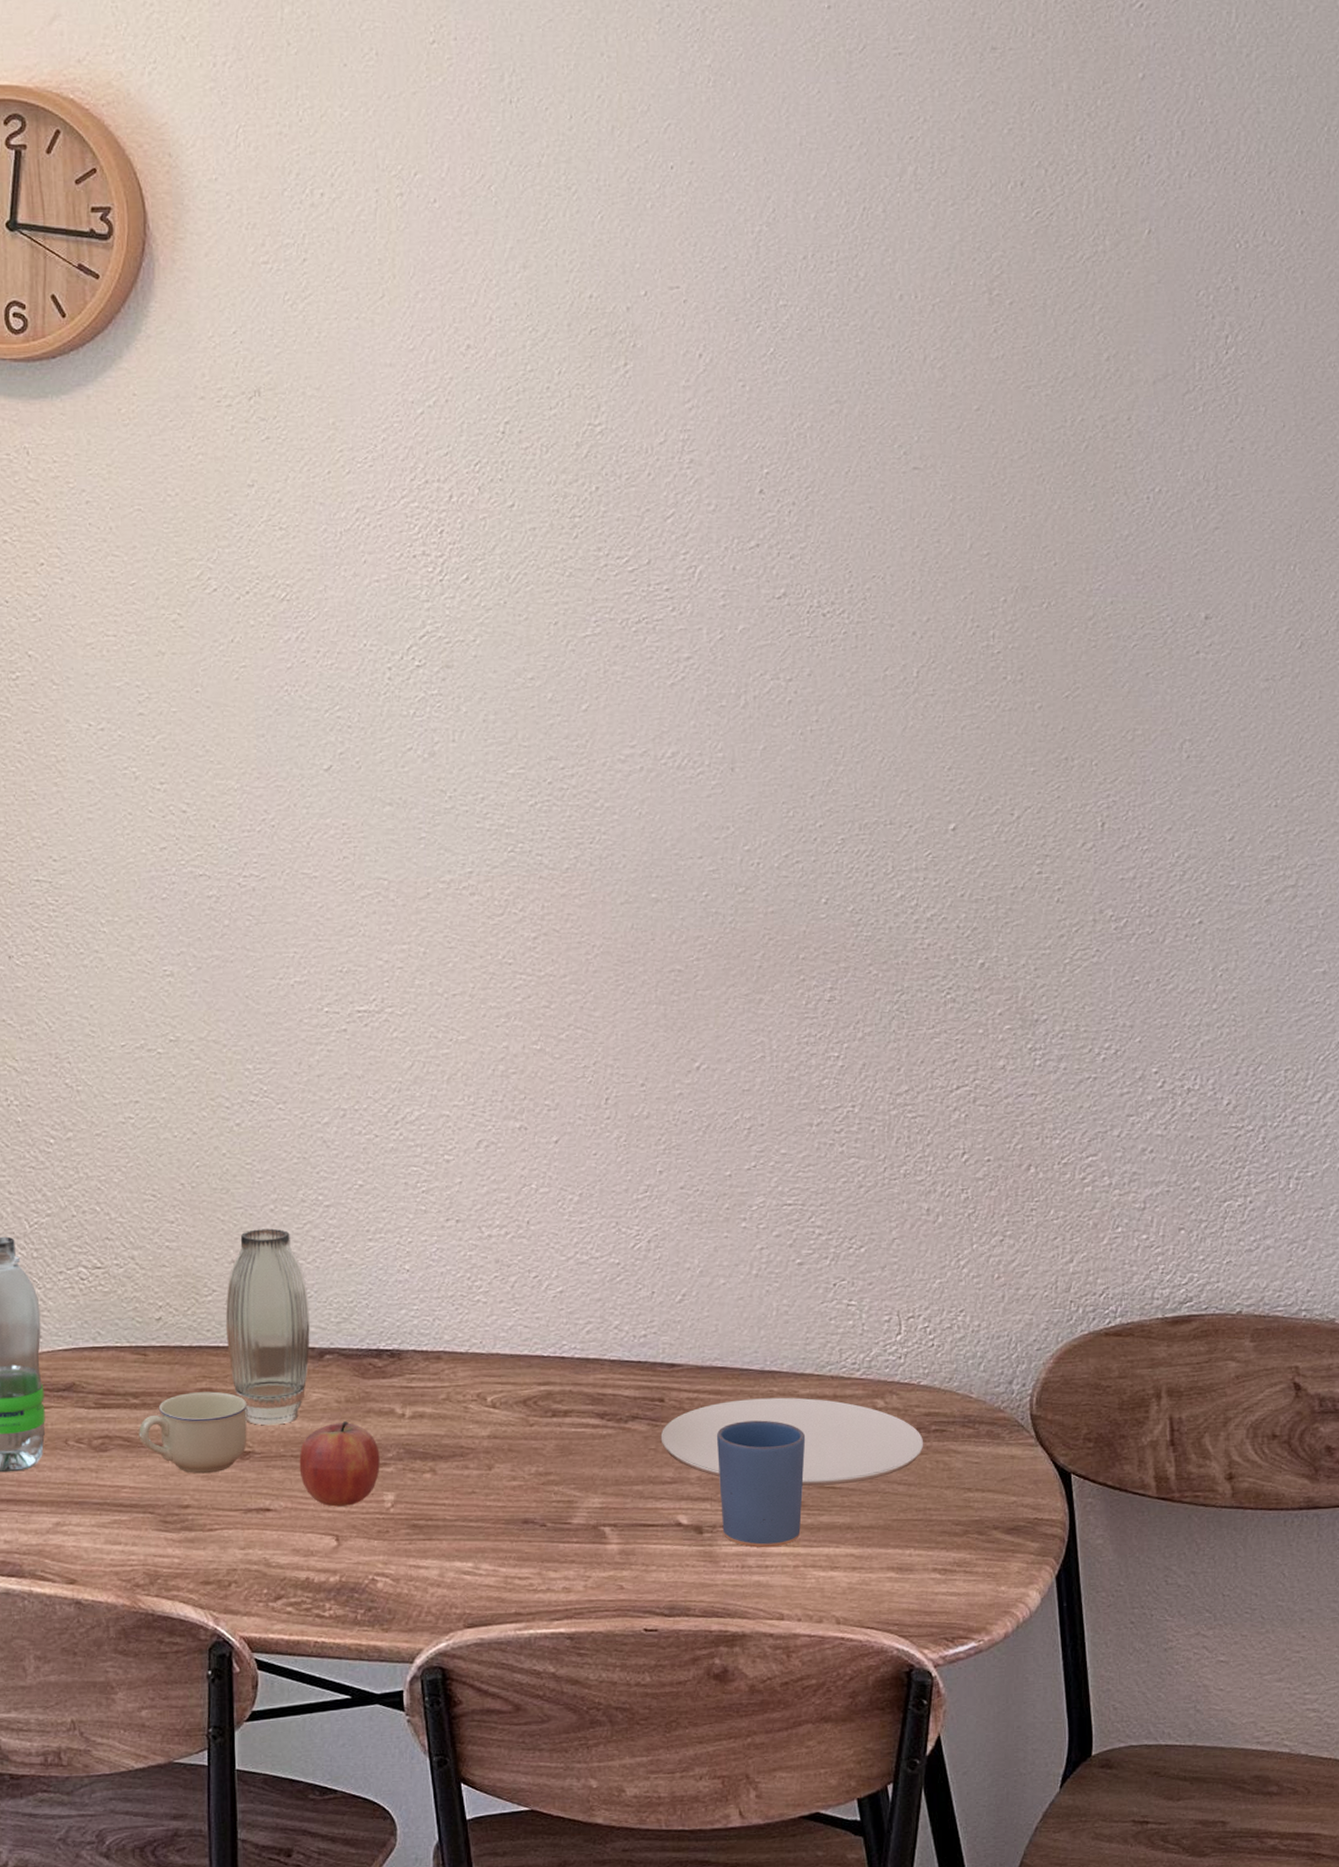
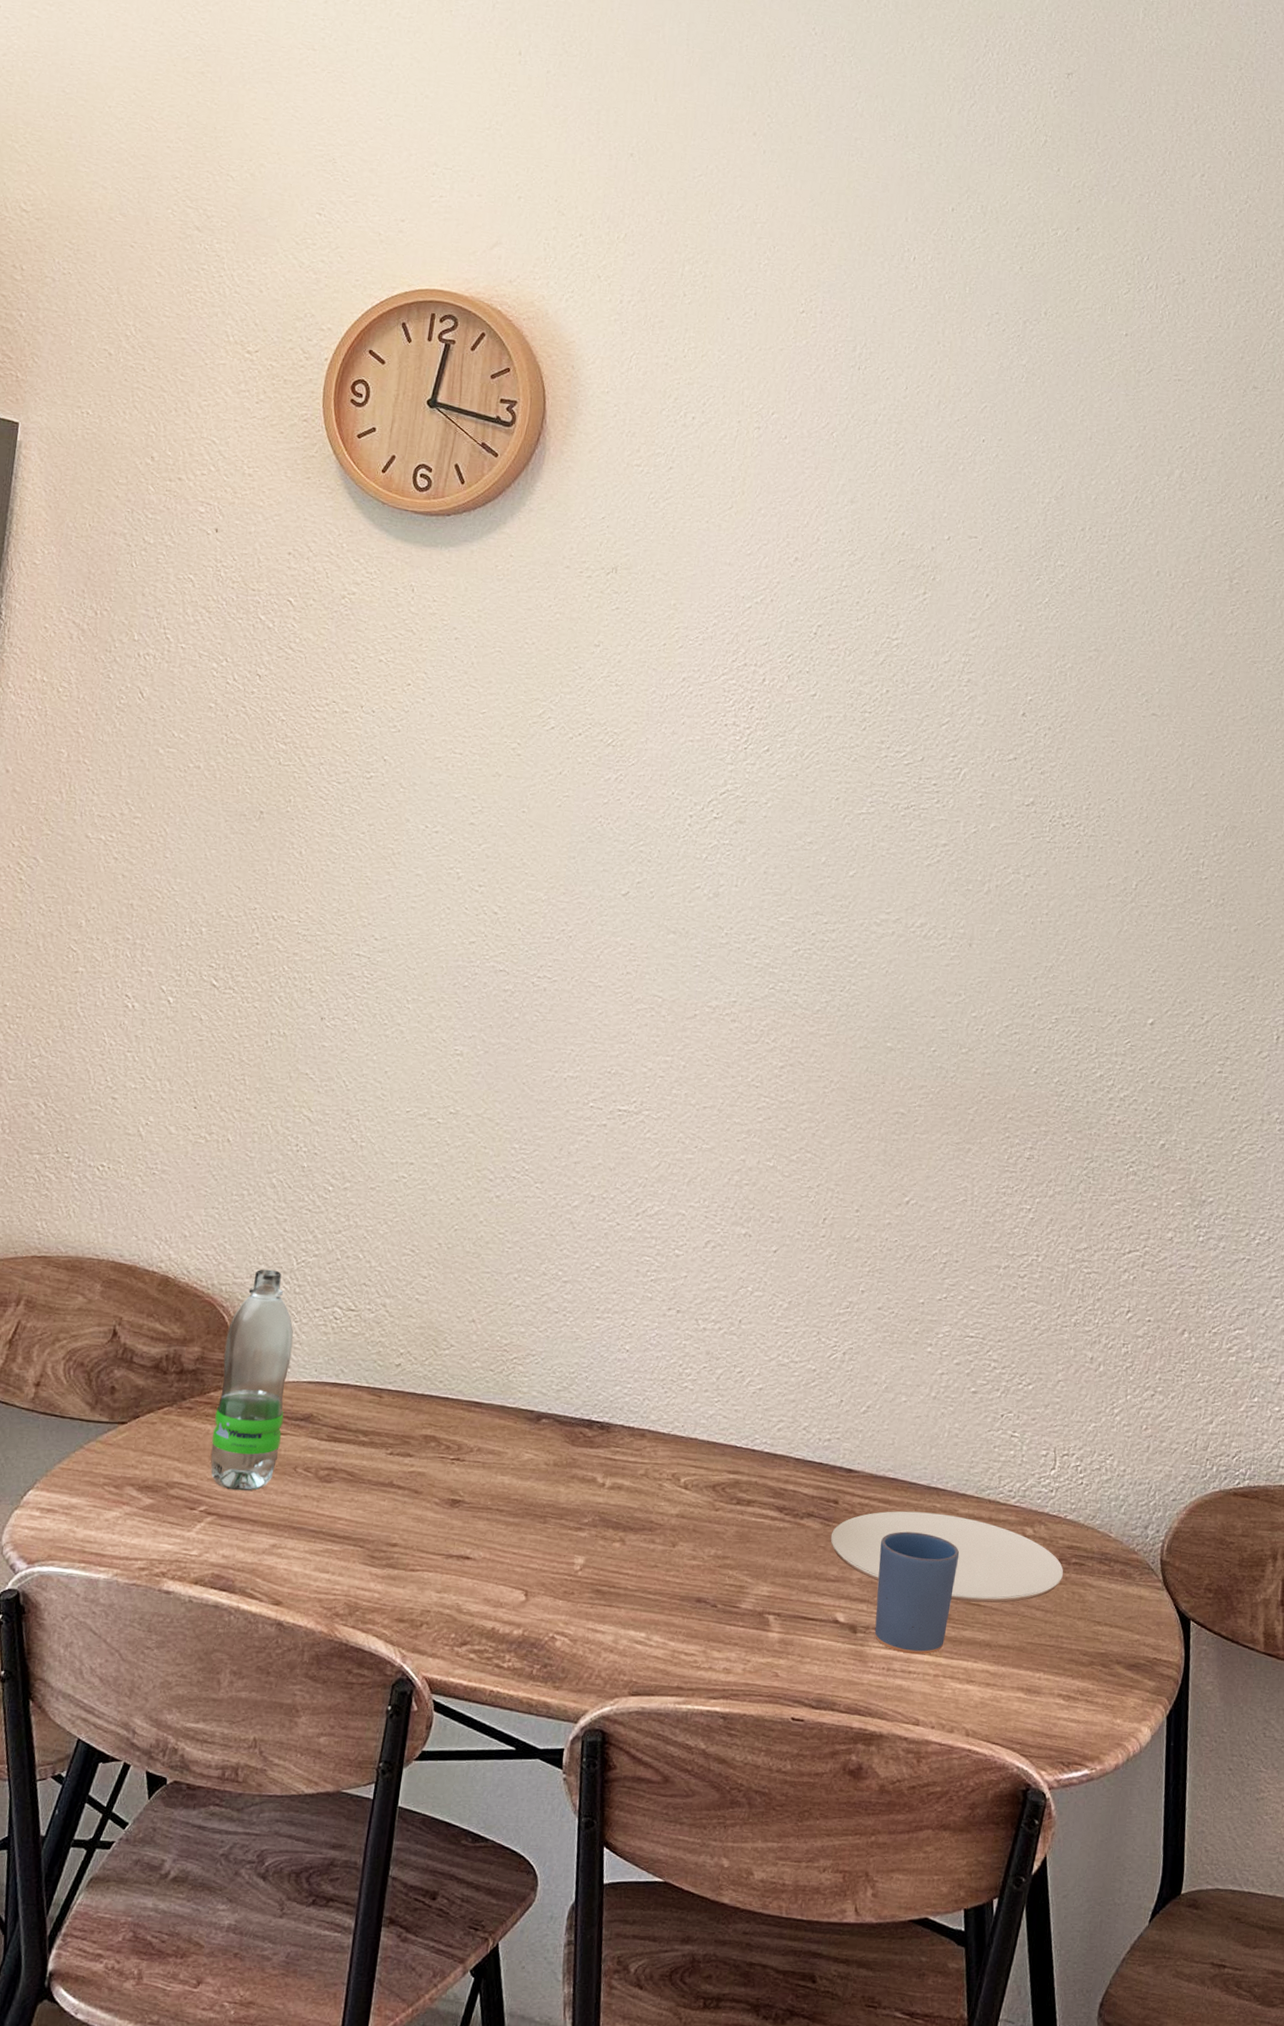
cup: present [138,1391,248,1474] -> none [362,1437,465,1517]
vase: present [225,1228,310,1426] -> none [455,1294,536,1479]
fruit: present [299,1421,380,1507] -> none [502,1483,577,1564]

